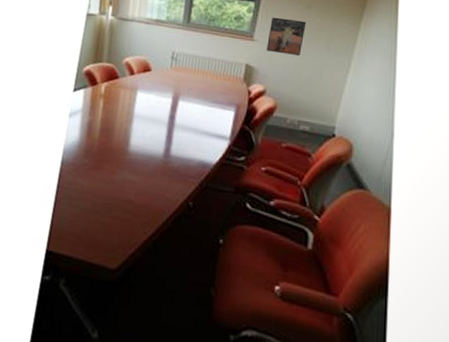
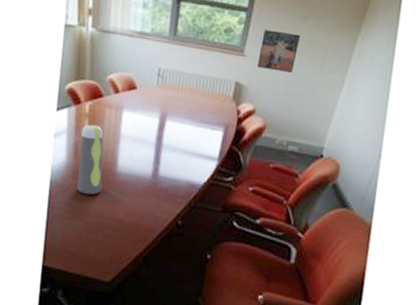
water bottle: none [88,104,117,175] -> present [77,124,103,195]

